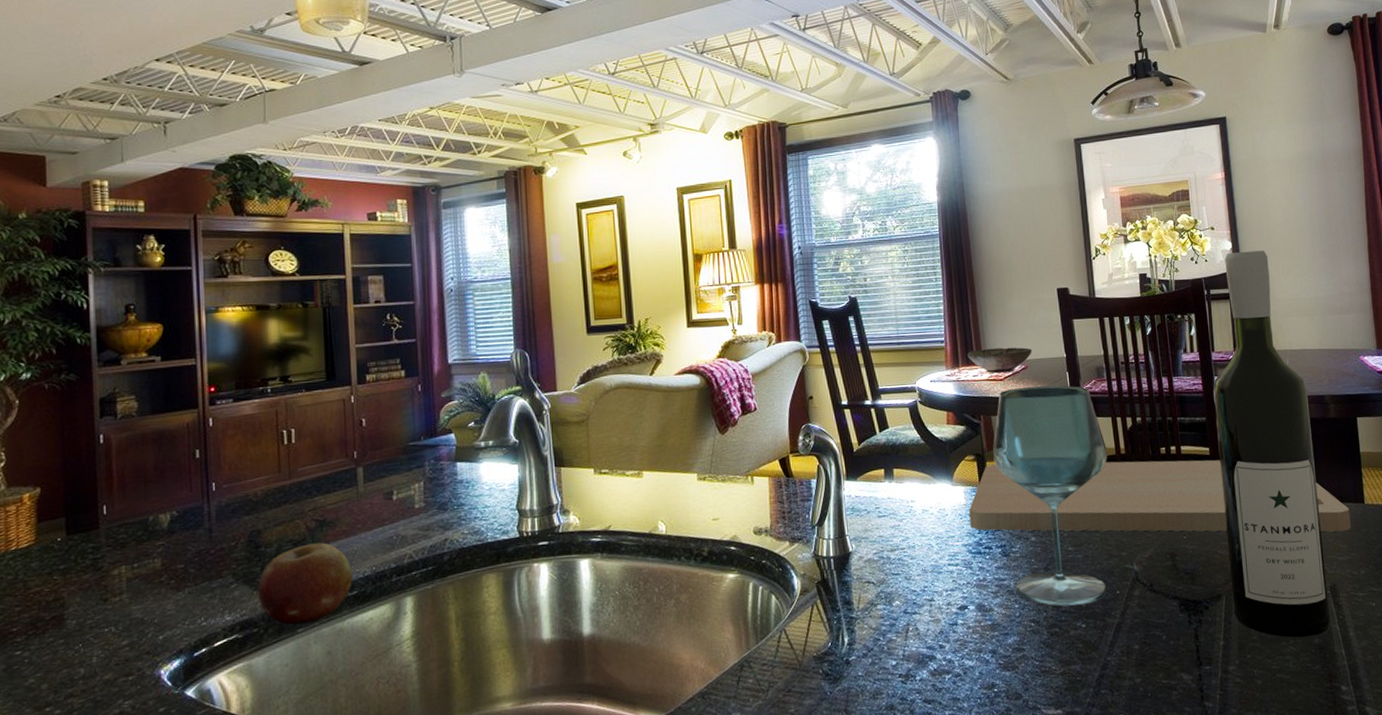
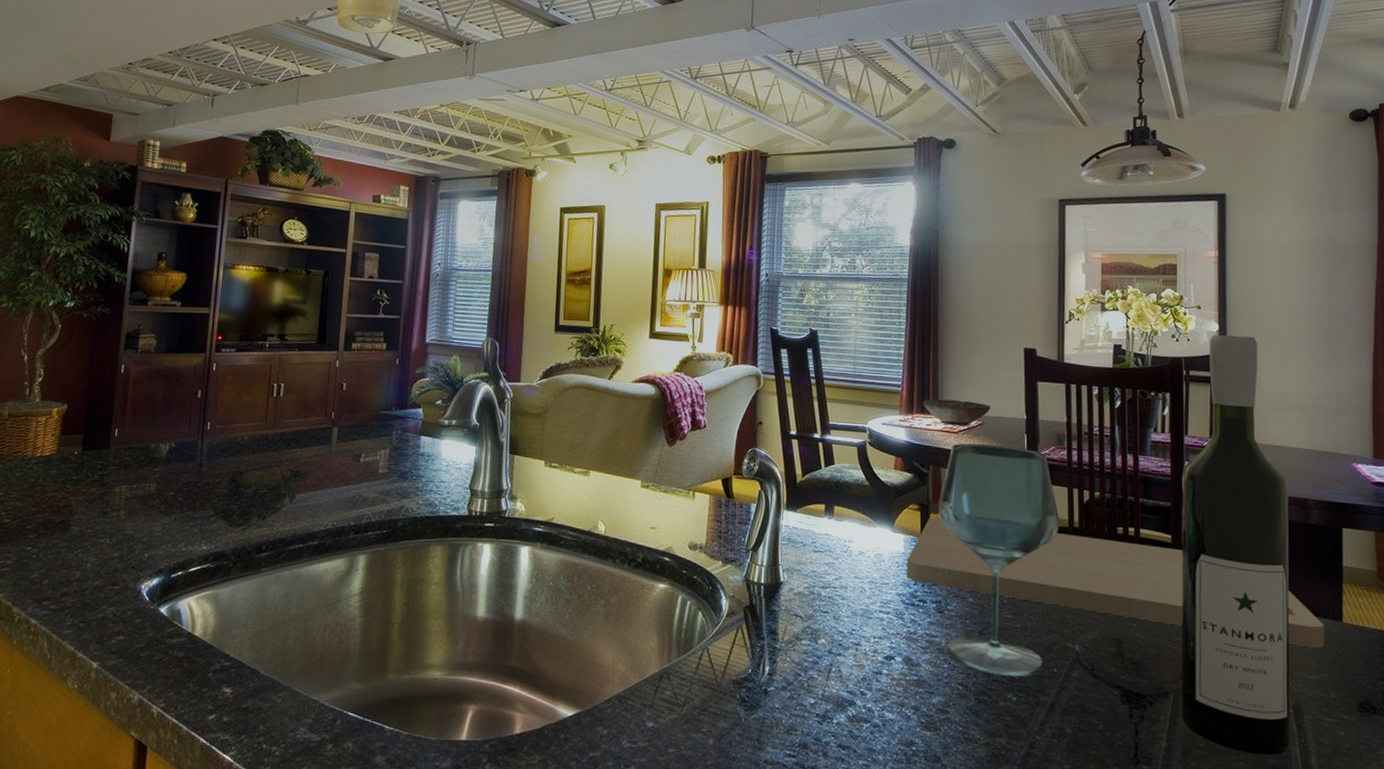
fruit: present [257,542,353,625] -> none [232,491,316,565]
books: present [313,276,341,308] -> none [316,248,341,277]

